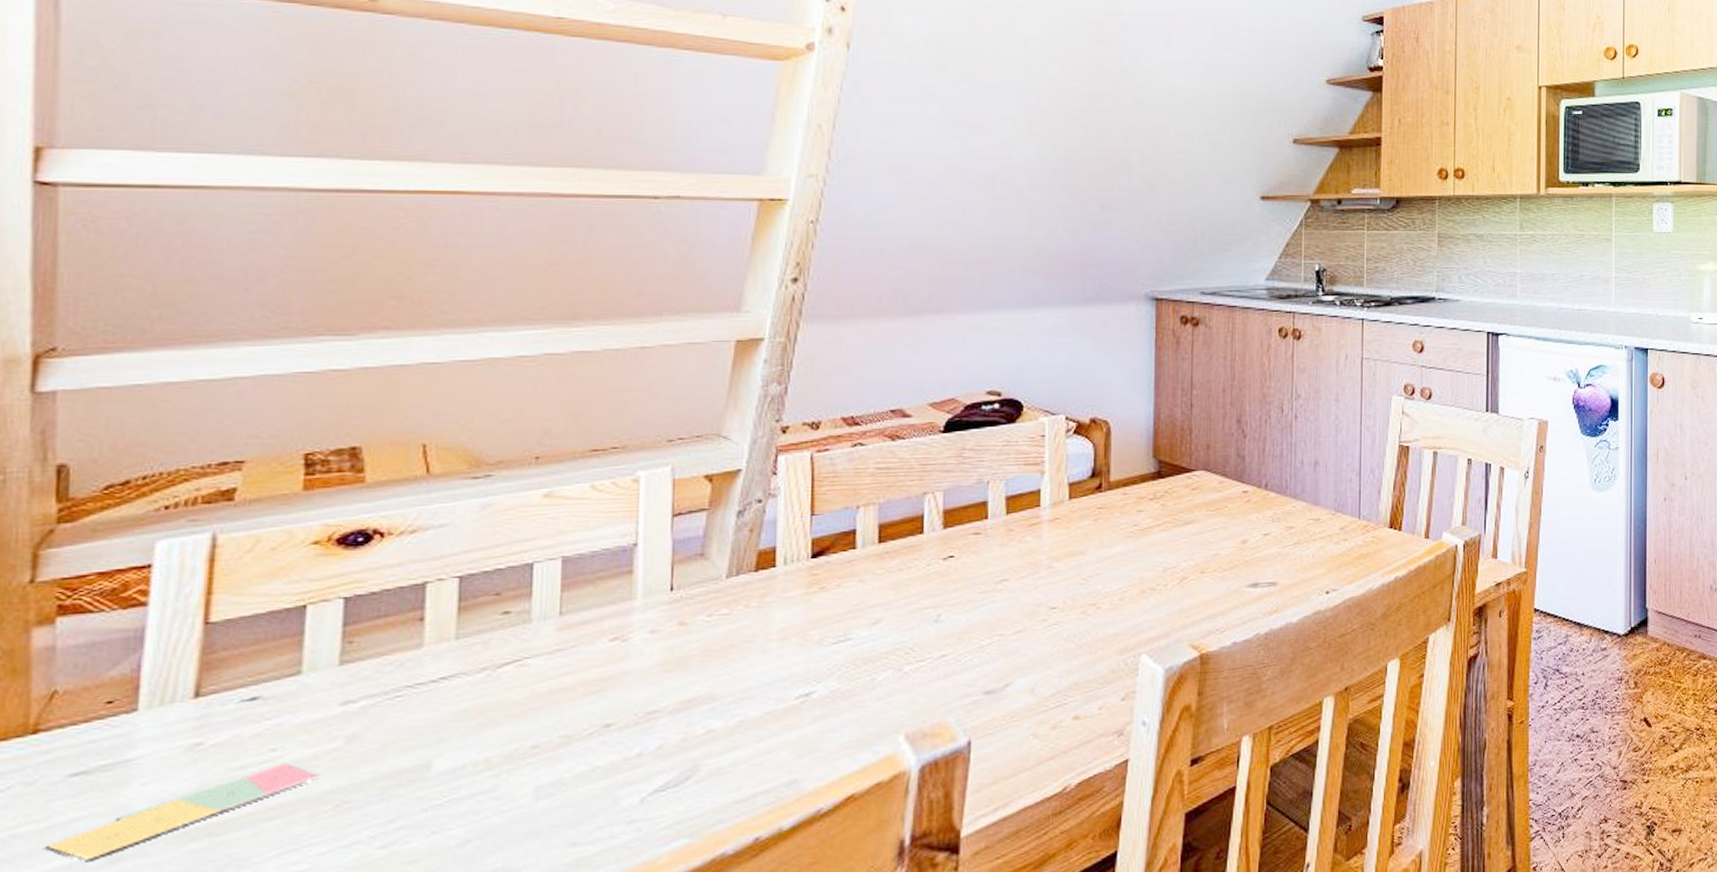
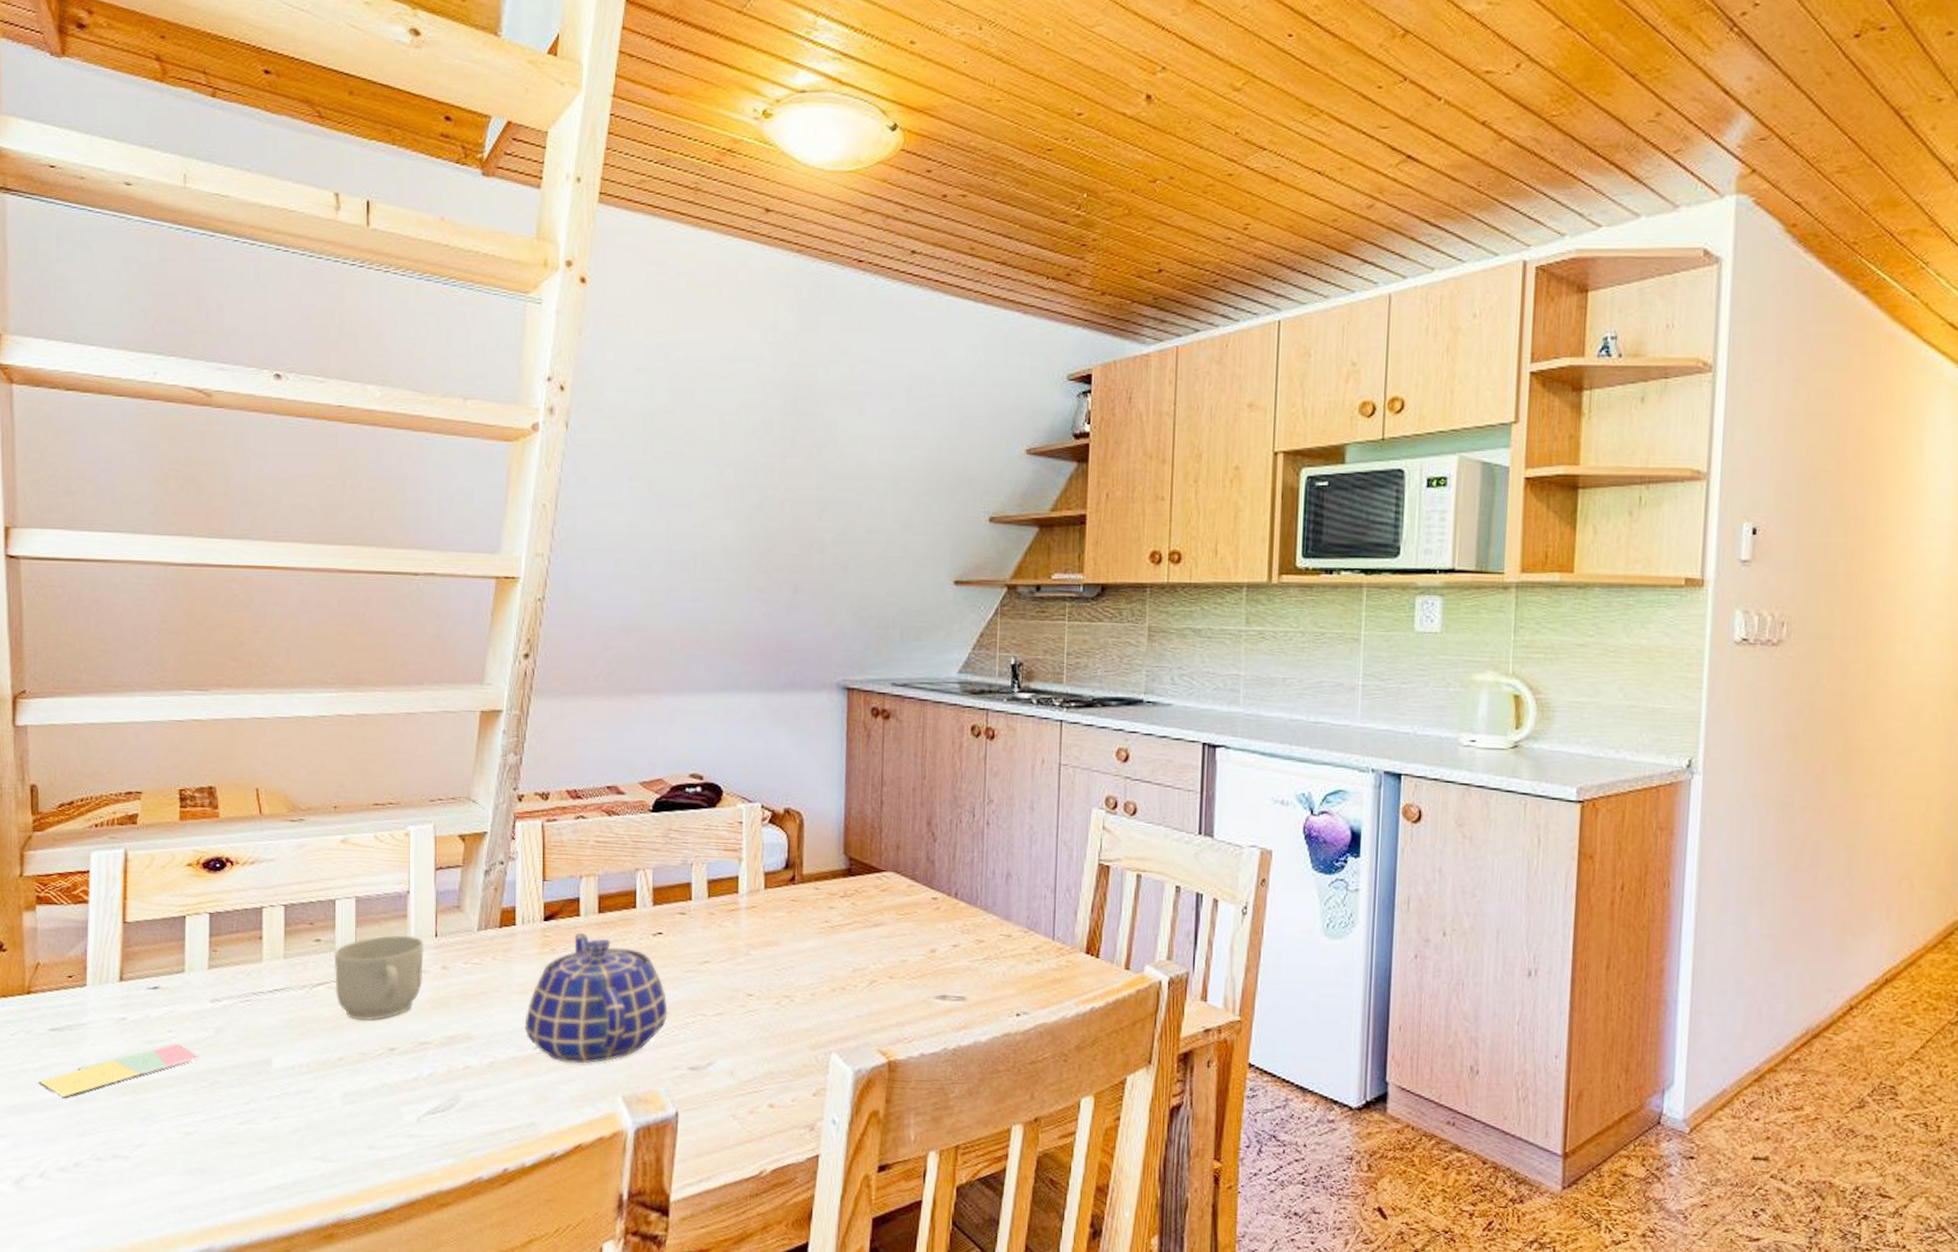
mug: none [528,593,655,699] -> present [334,935,424,1021]
teapot: none [785,566,959,708] -> present [525,933,668,1064]

